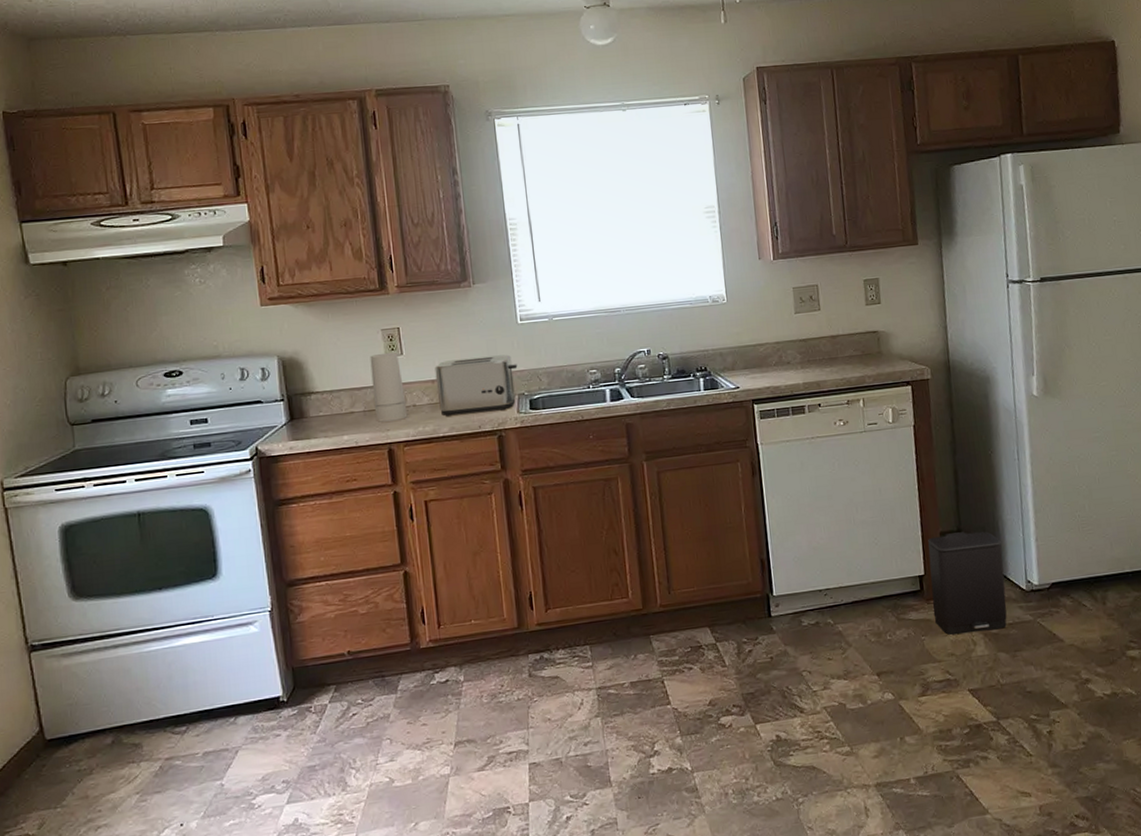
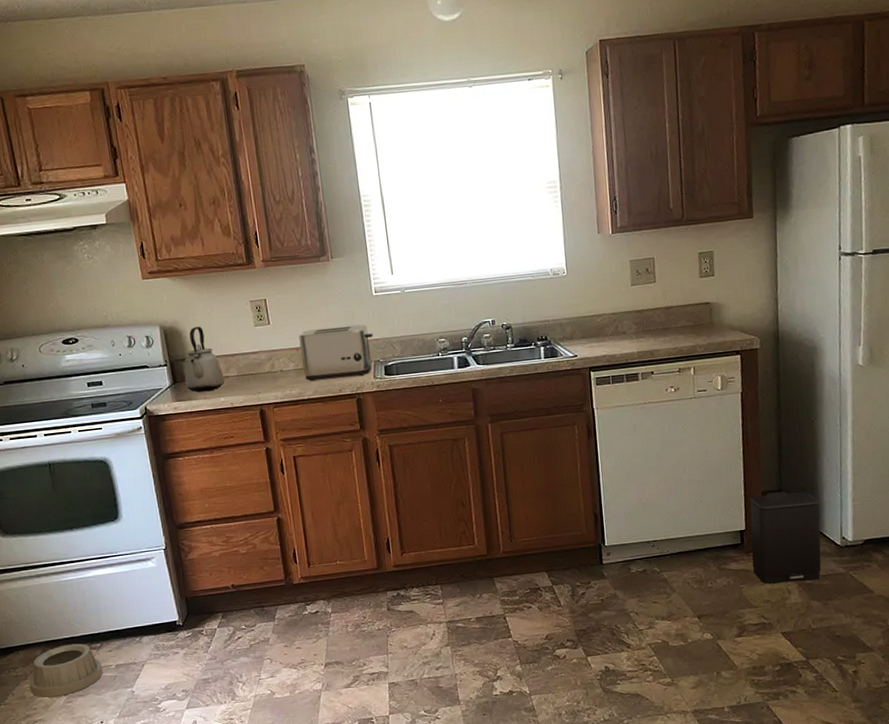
pet bowl: none [94,727,188,797] -> present [29,643,103,698]
kettle: none [303,356,349,430] -> present [184,326,225,392]
canister: present [370,352,408,423] -> none [240,322,276,386]

